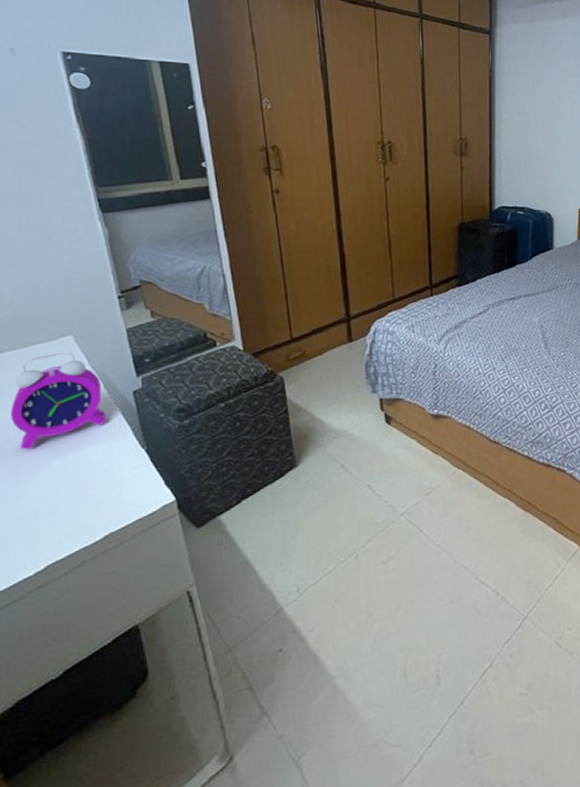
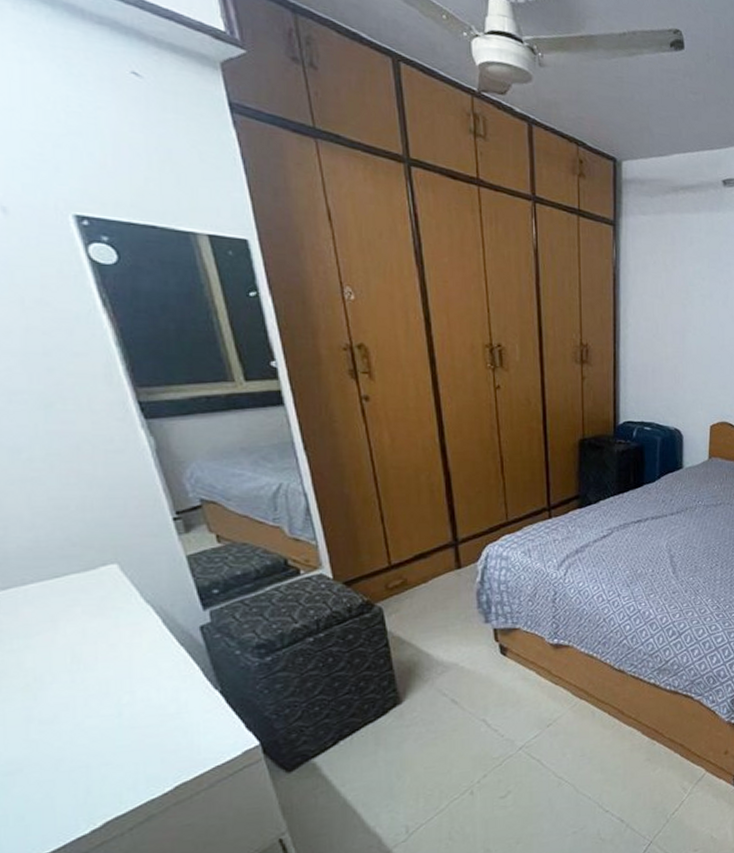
alarm clock: present [11,352,107,450] -> none [43,583,169,696]

